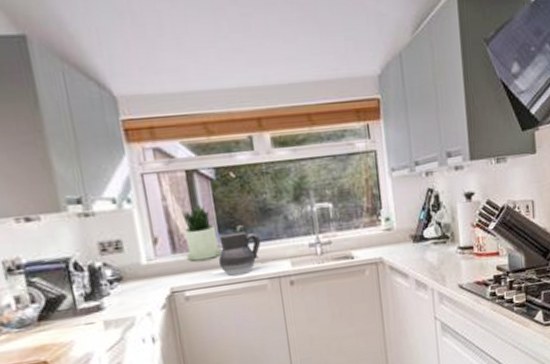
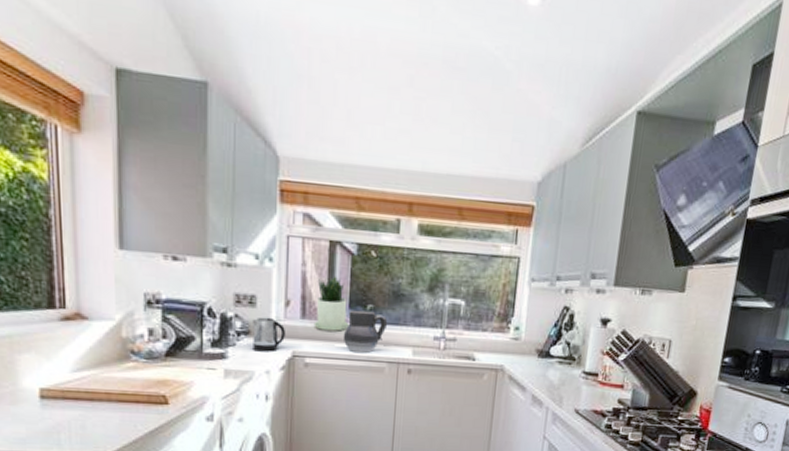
kettle: none [122,259,161,297] -> present [252,317,286,353]

